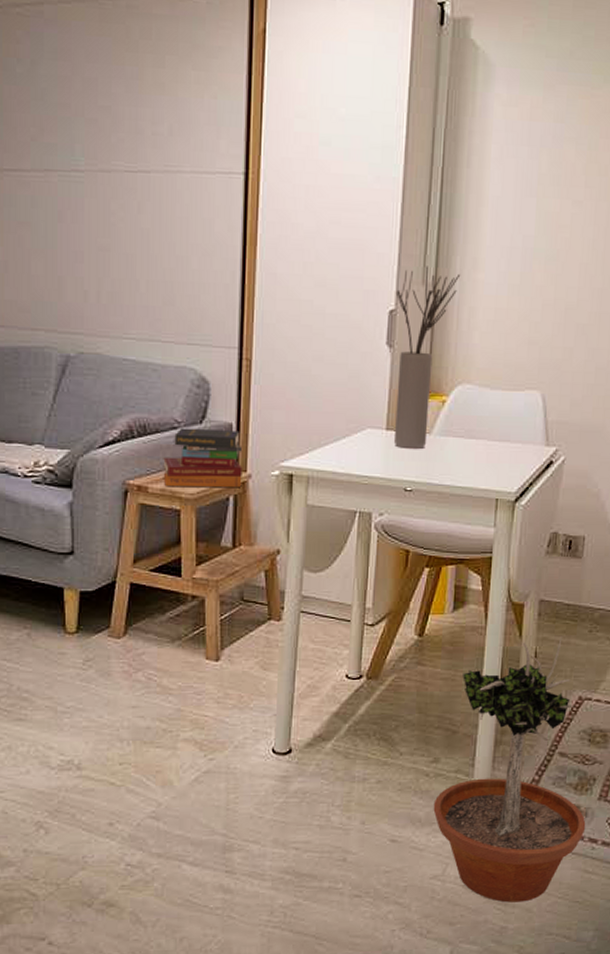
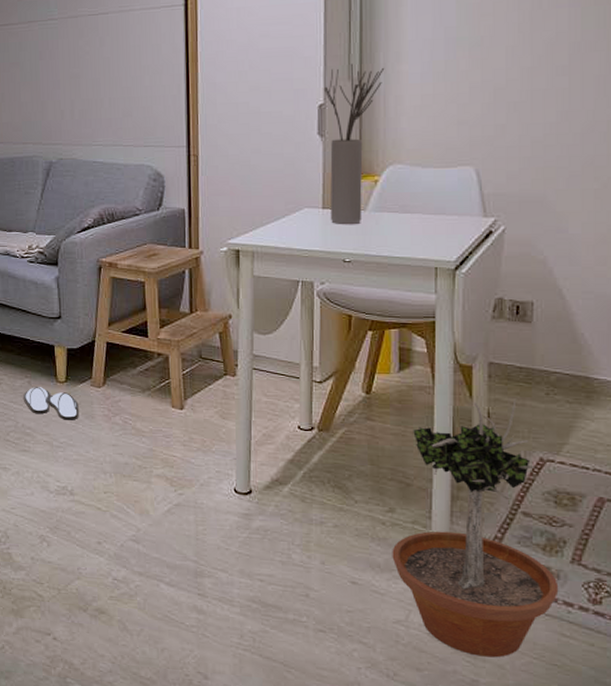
slippers: none [21,640,92,679] -> present [24,387,79,420]
books: present [163,428,242,488] -> none [128,214,195,263]

